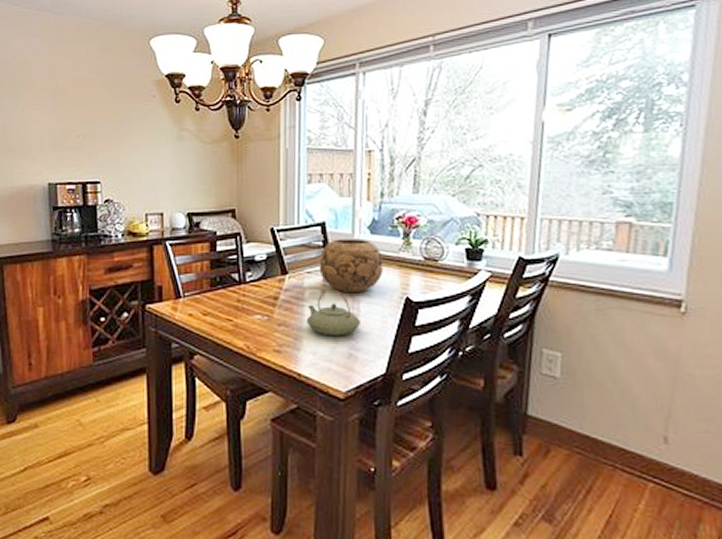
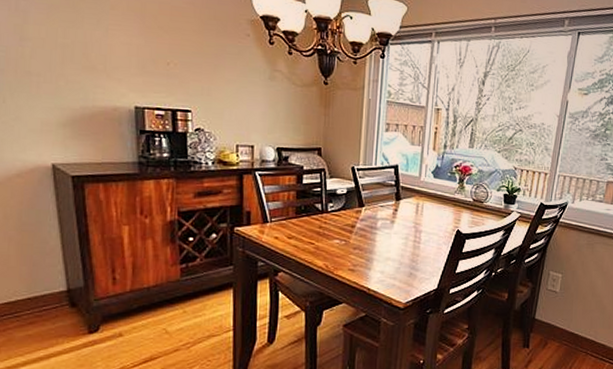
teapot: present [306,289,360,337] -> none [377,220,421,259]
decorative bowl: present [319,238,383,293] -> none [390,180,442,225]

